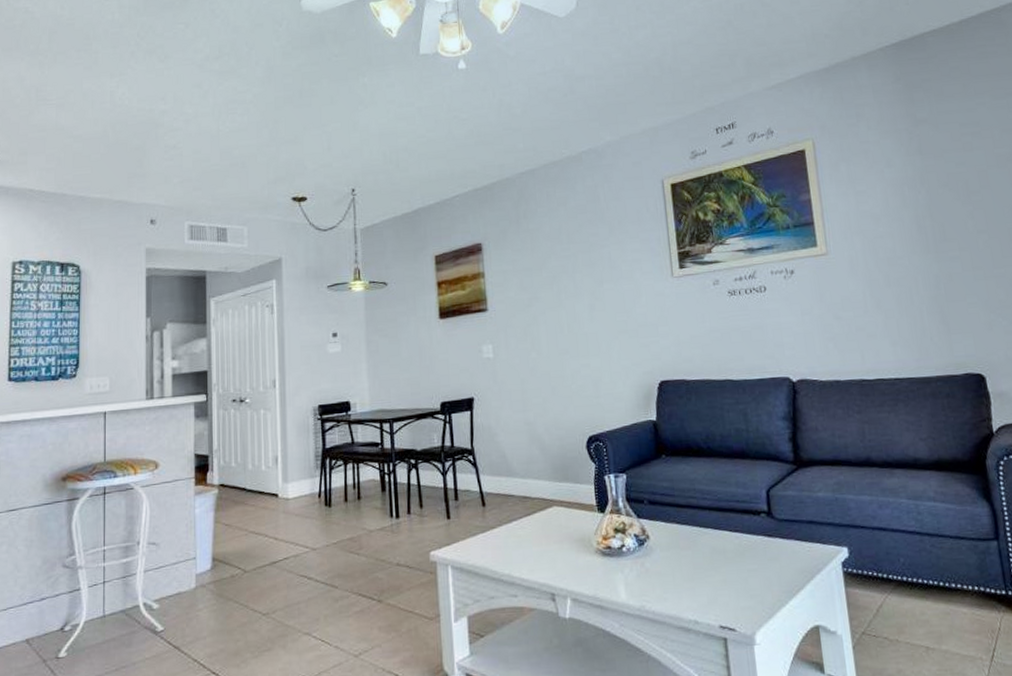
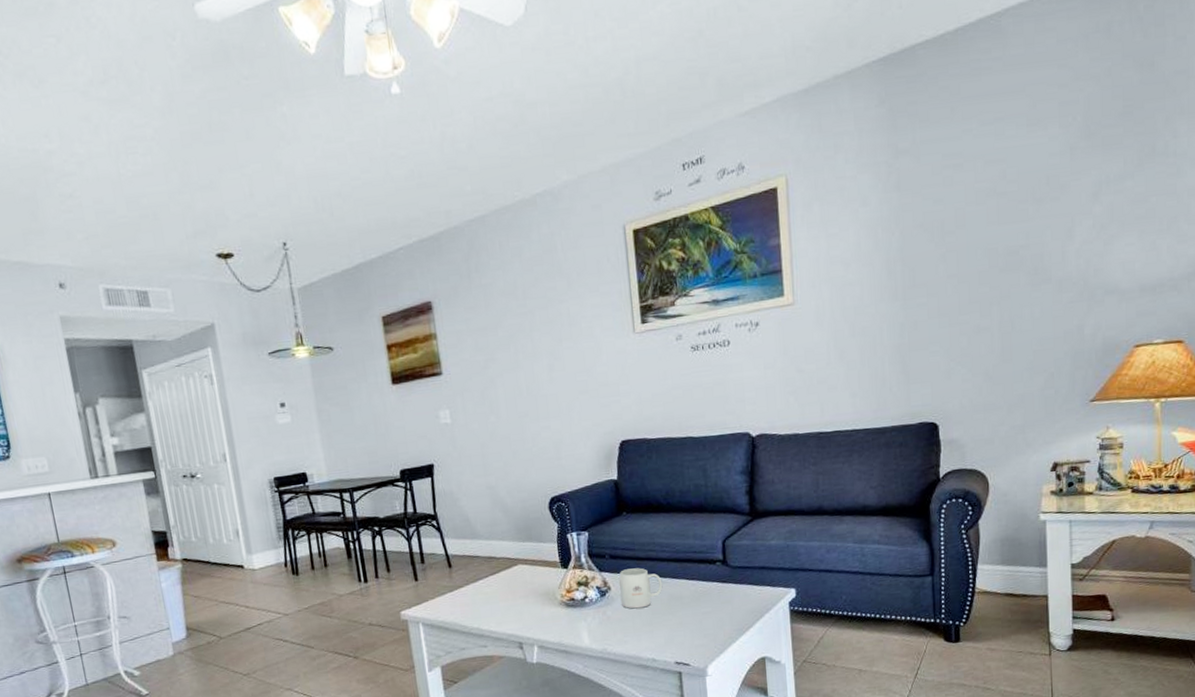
mug: none [658,516,705,562] -> present [619,567,663,609]

